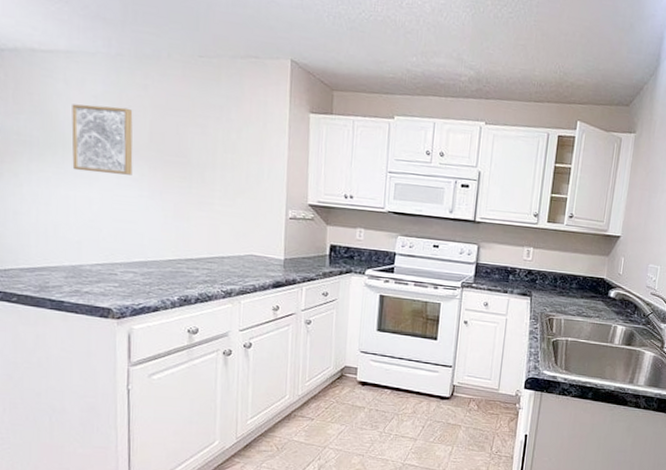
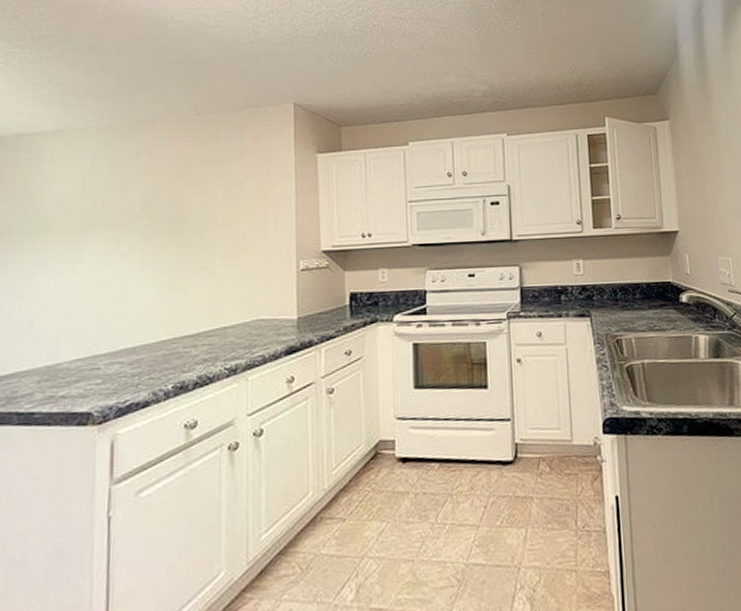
wall art: present [71,104,133,175] -> none [54,178,124,254]

